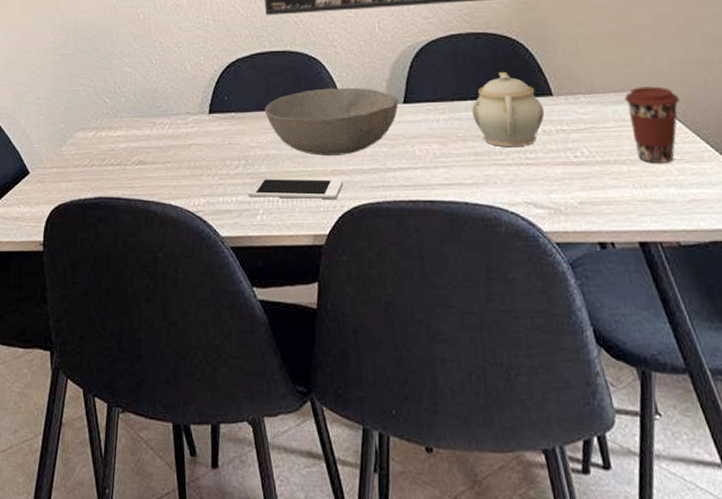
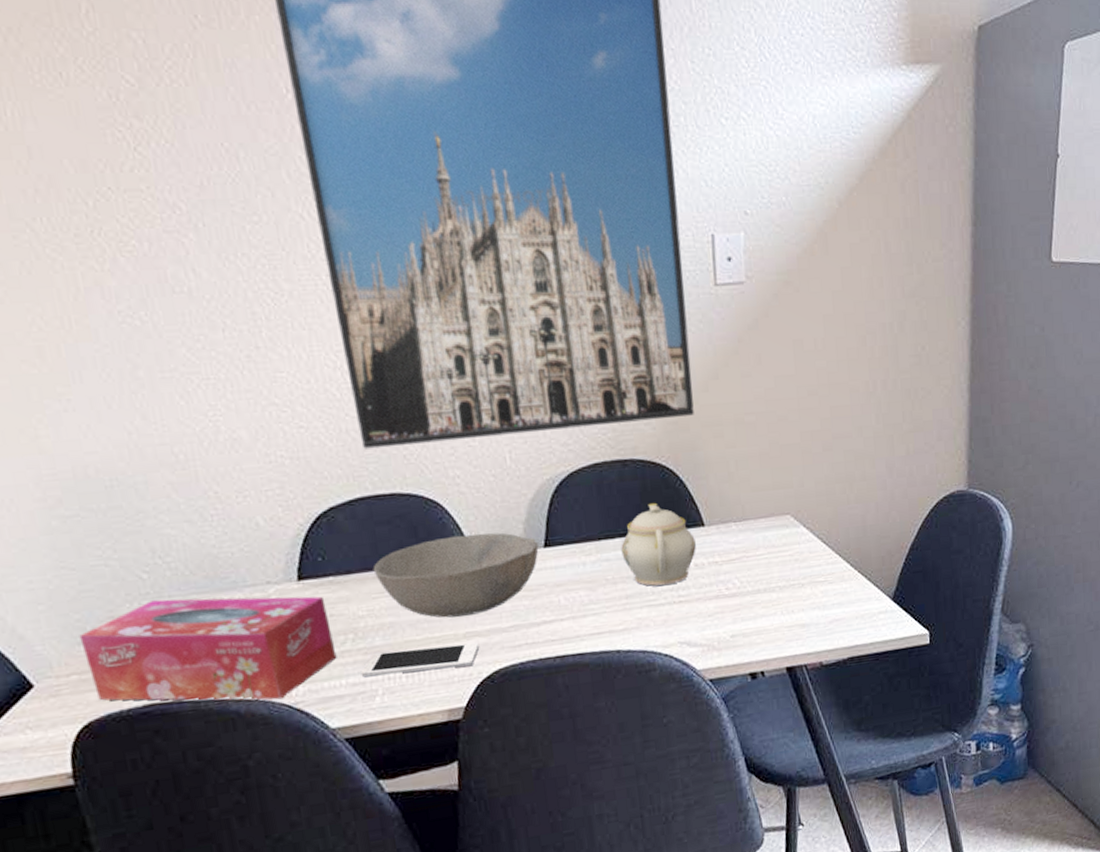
tissue box: none [62,119,231,207] -> present [79,596,337,701]
coffee cup: present [624,86,681,163] -> none [774,508,825,588]

